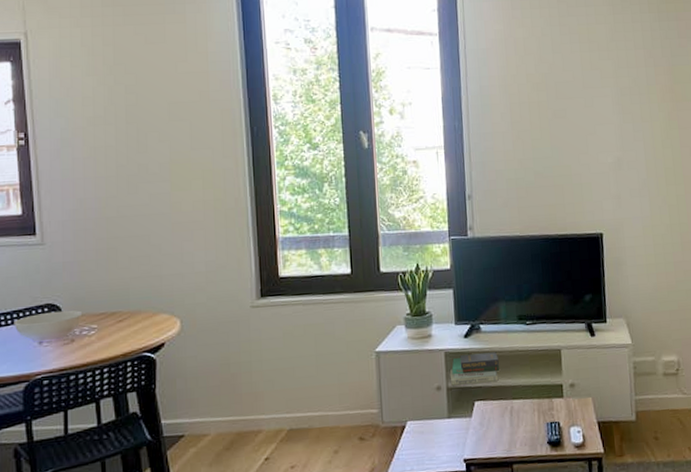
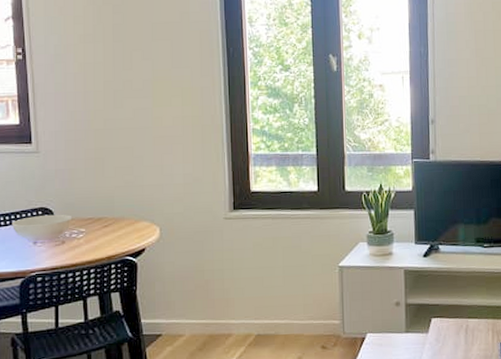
books: present [449,352,499,386] -> none [408,272,456,302]

